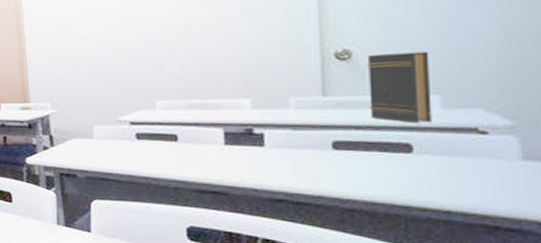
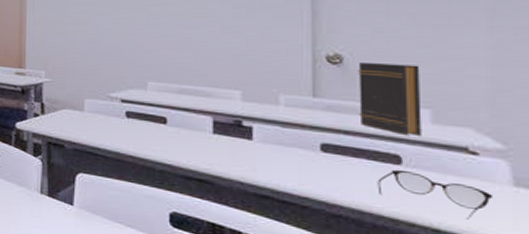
spectacles: none [389,158,503,198] -> present [377,170,494,220]

